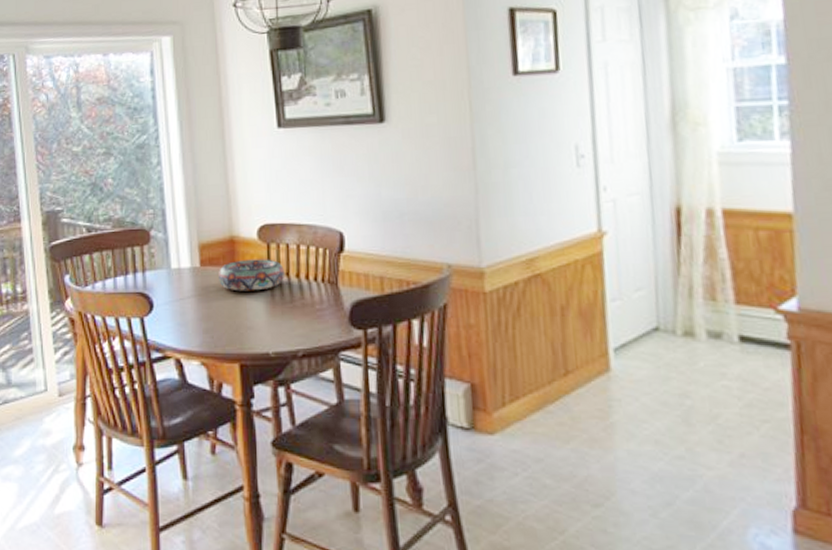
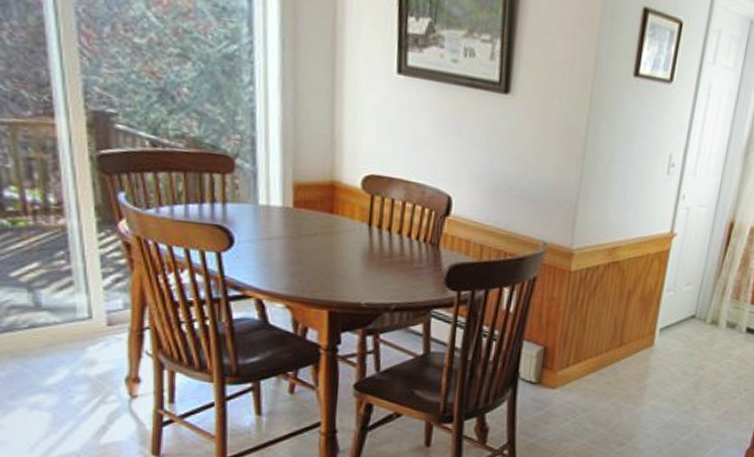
decorative bowl: present [217,259,286,291] -> none [312,207,387,242]

